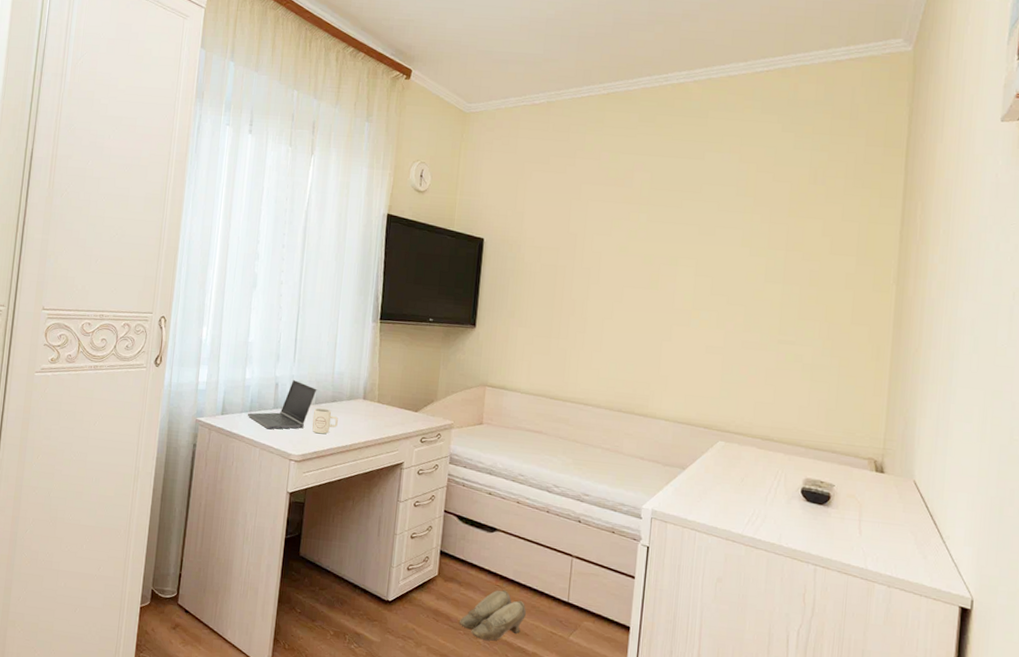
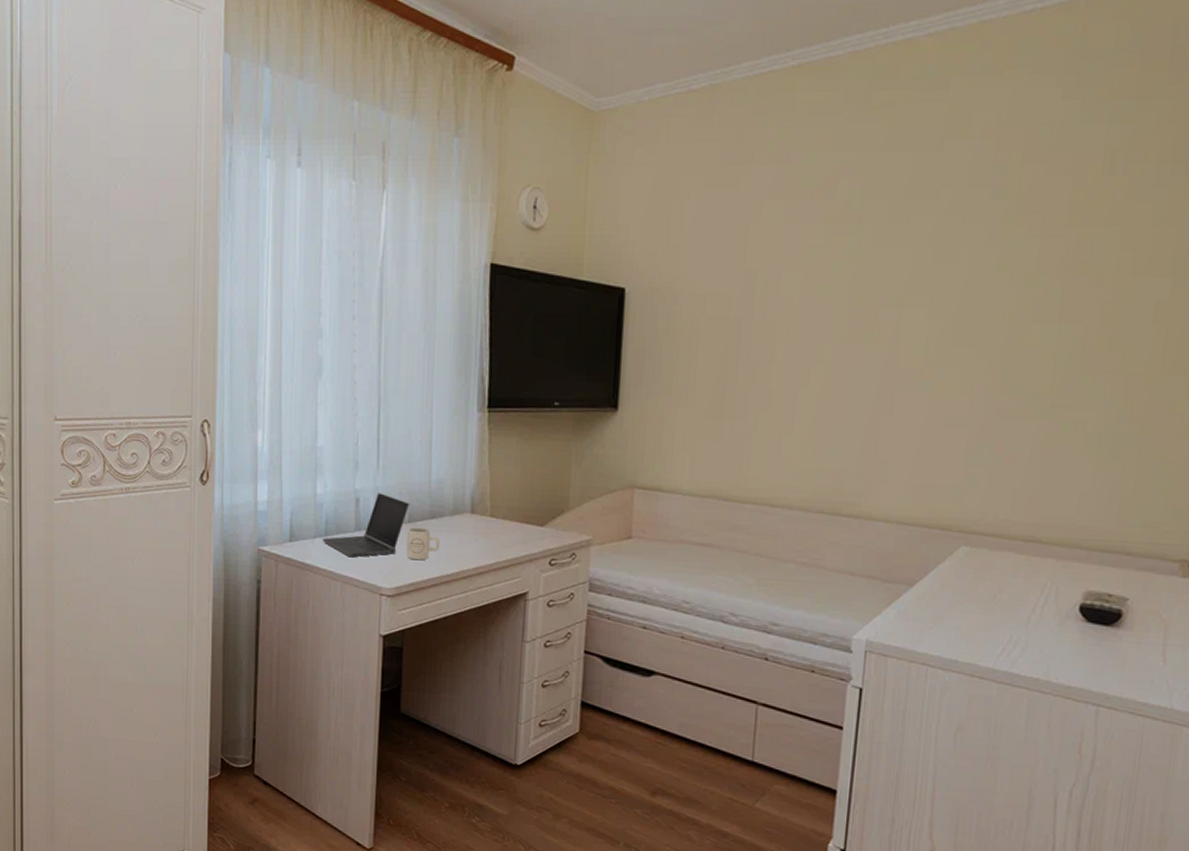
slippers: present [459,589,526,641] -> none [608,747,697,811]

